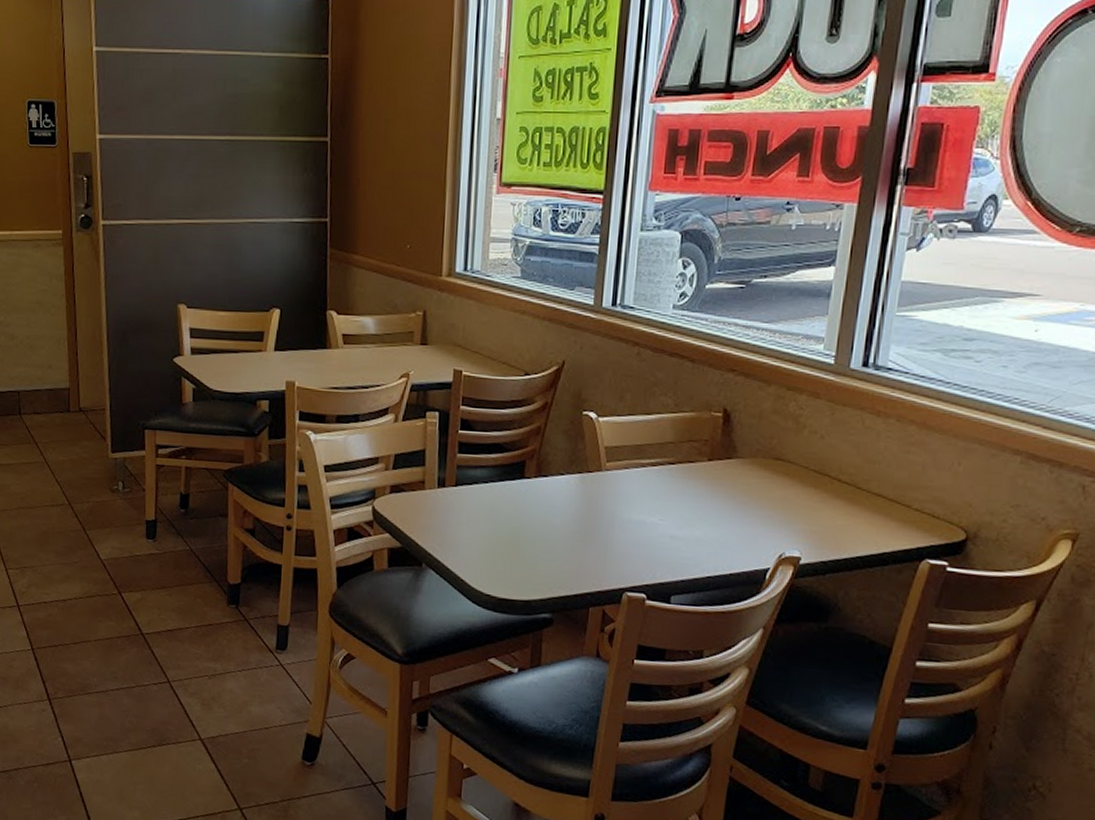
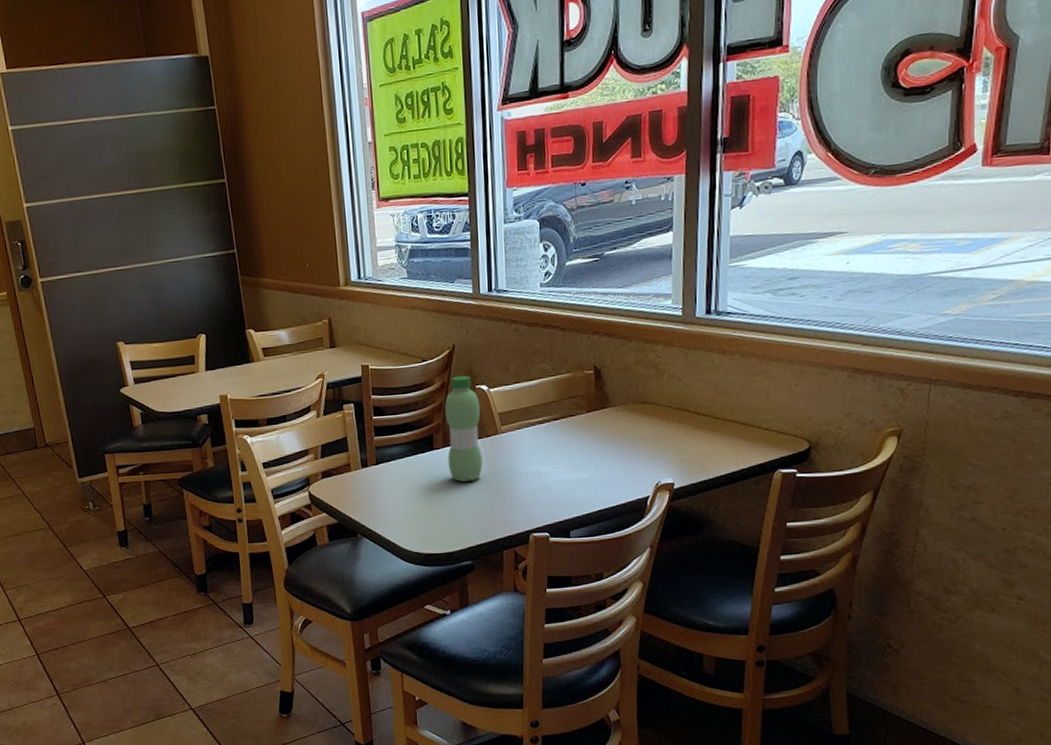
water bottle: none [538,397,586,521] -> present [444,375,483,482]

